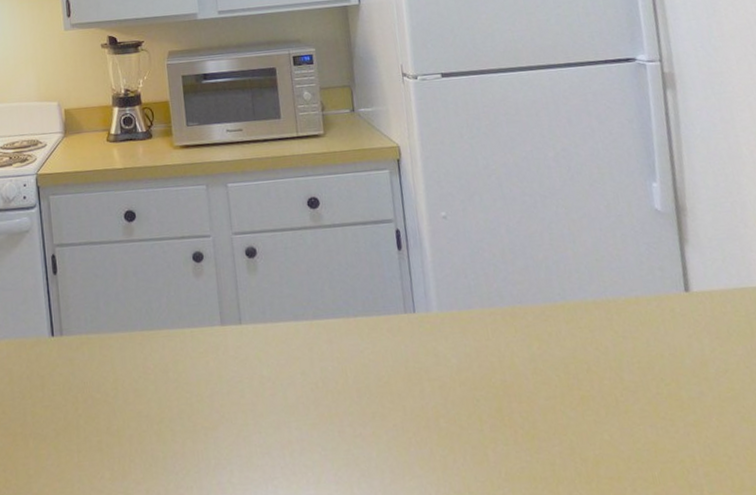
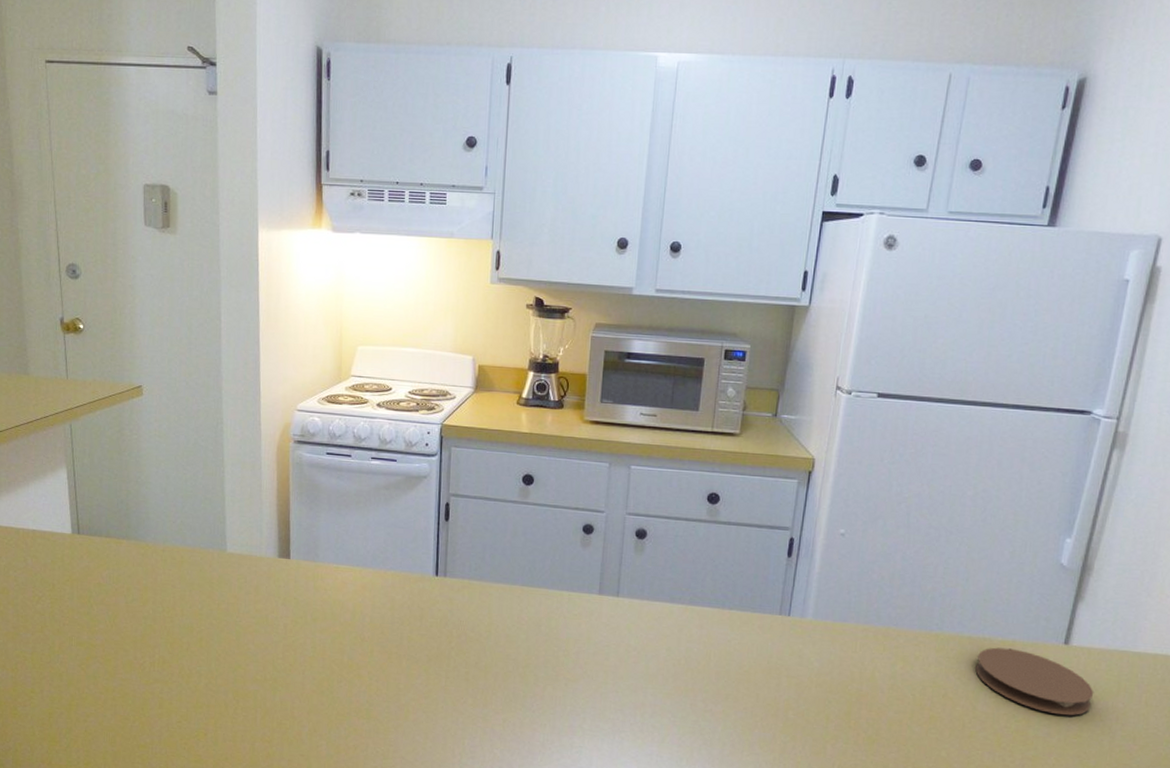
coaster: none [607,306,732,370] -> present [975,647,1094,716]

